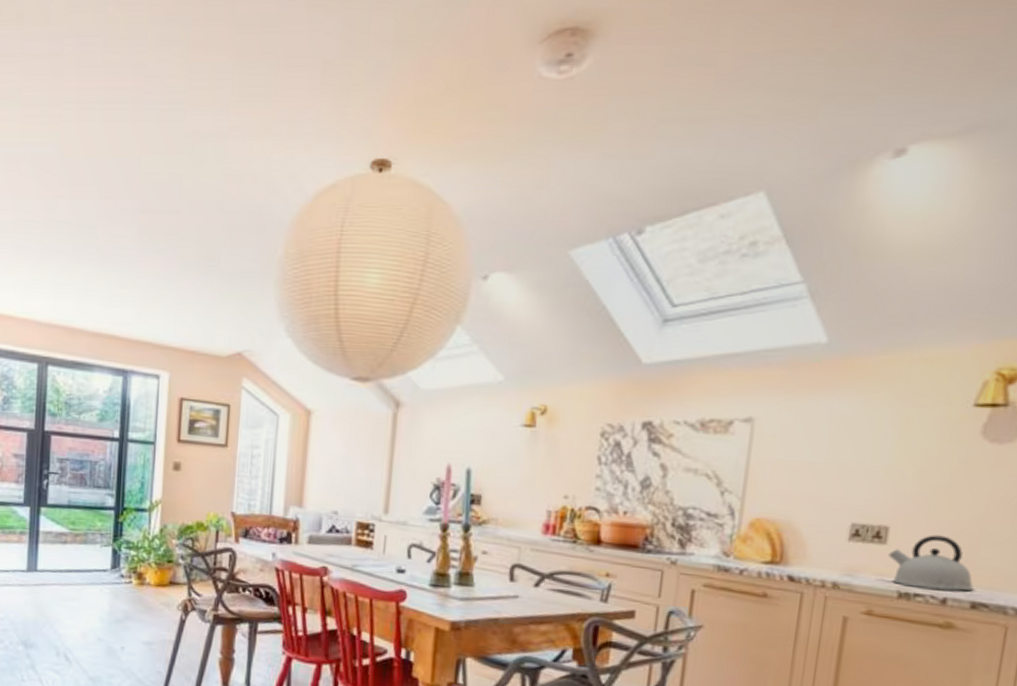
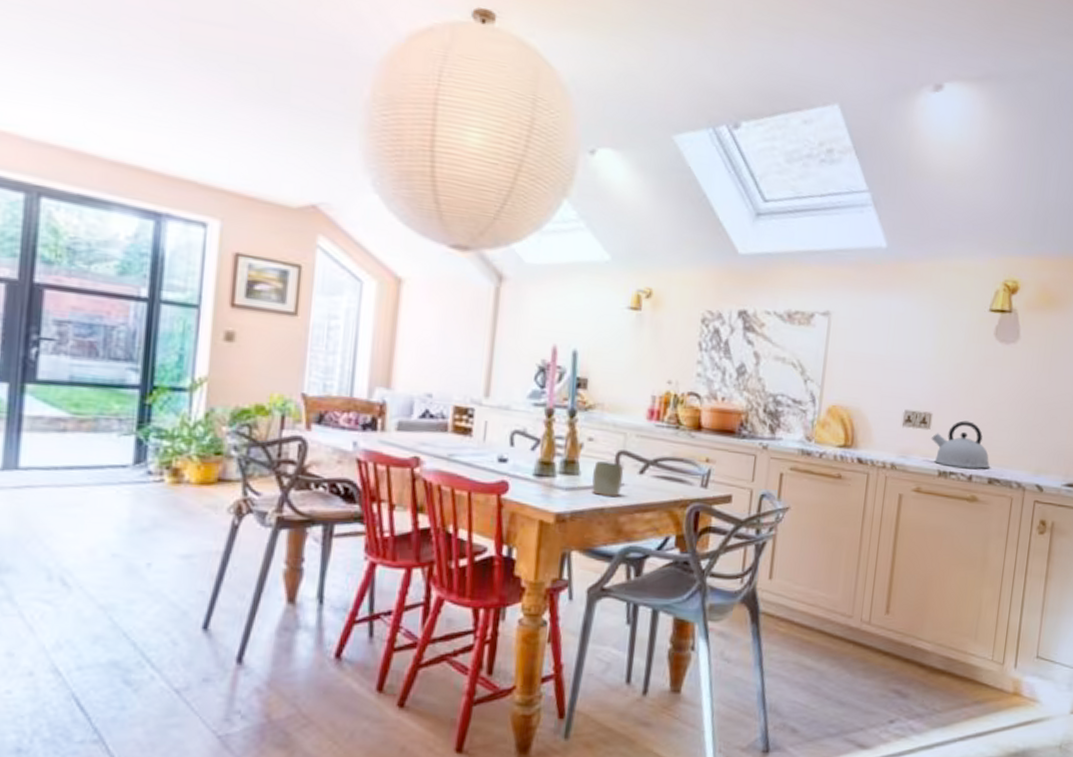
mug: none [486,573,518,608] -> present [592,461,624,496]

